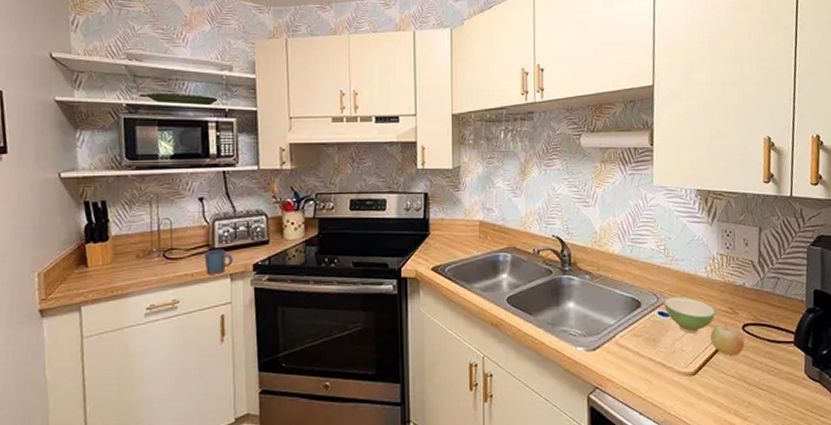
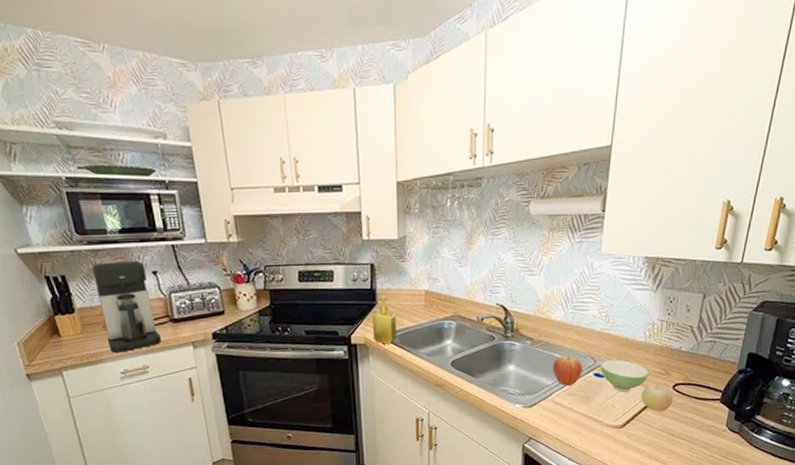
coffee maker: none [135,187,197,285] -> present [91,261,161,353]
mug: present [204,249,233,274] -> none [166,319,193,343]
soap dispenser: none [424,226,450,278] -> present [372,296,397,344]
fruit: none [614,291,646,326] -> present [552,355,583,386]

